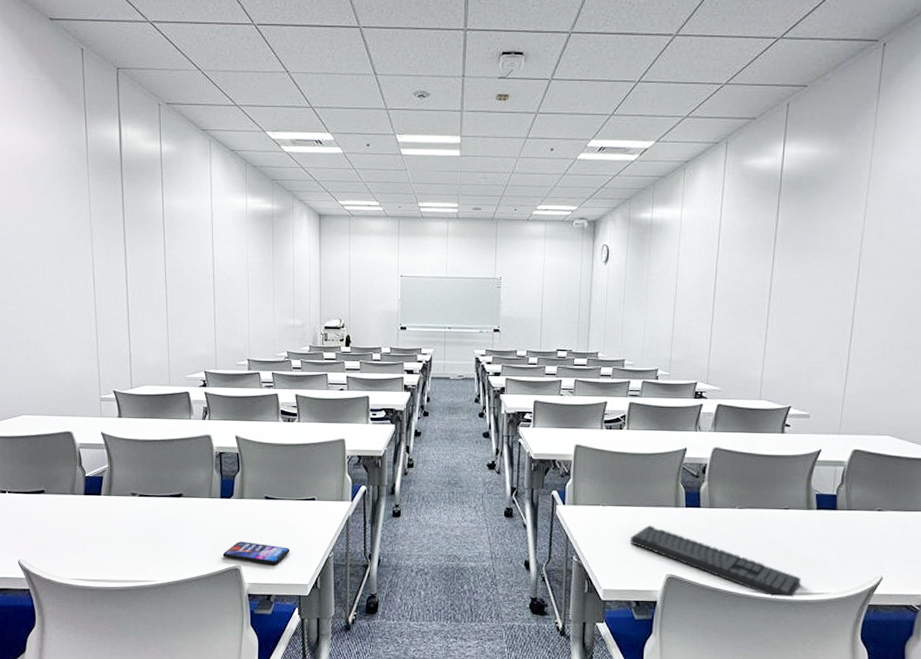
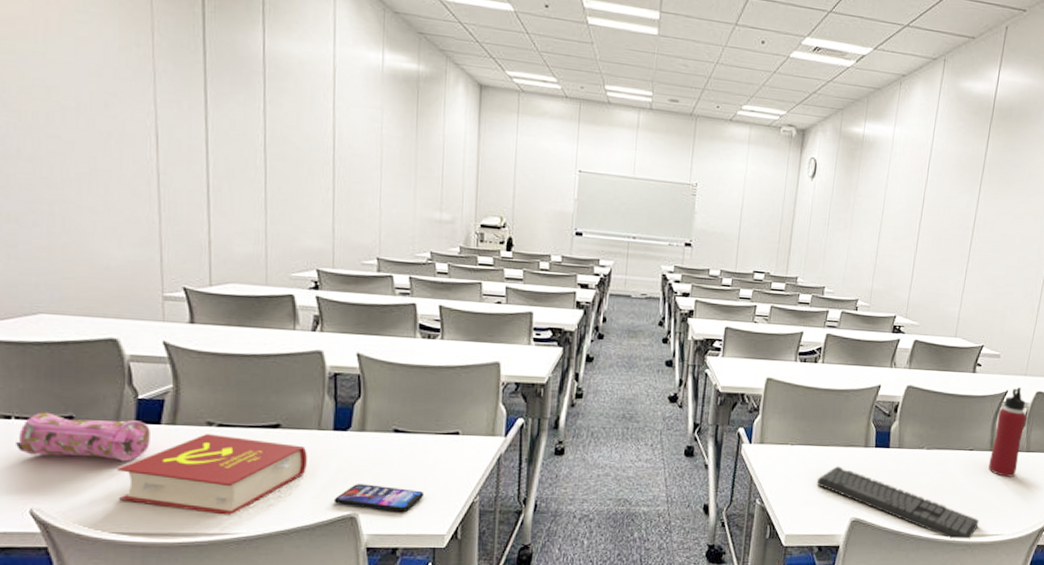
pencil case: none [9,487,94,524] -> present [16,412,150,462]
book: none [72,502,202,566] -> present [116,434,307,515]
water bottle: none [807,445,844,536] -> present [988,386,1027,477]

